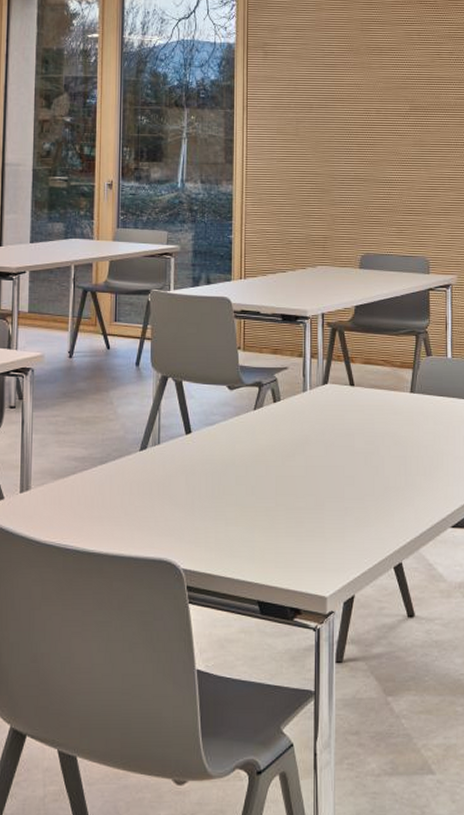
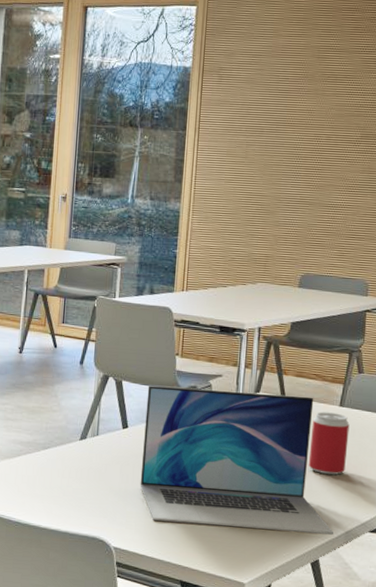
laptop: none [208,383,414,535] -> present [140,385,333,535]
beverage can: none [383,400,422,467] -> present [308,412,350,475]

